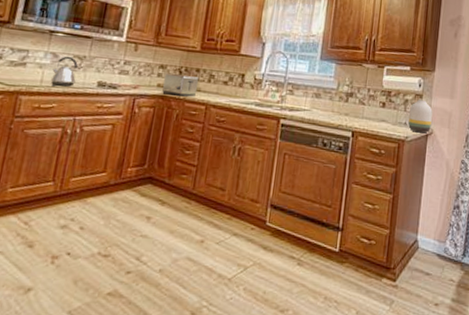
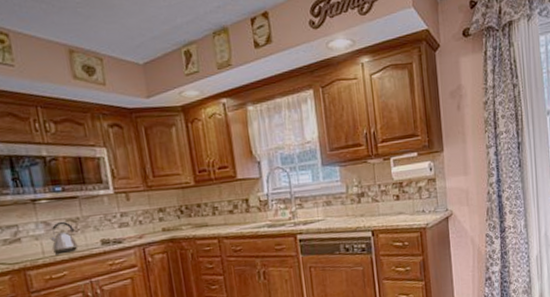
toaster: present [162,73,200,97] -> none [167,212,205,237]
vase: present [408,99,433,133] -> none [425,183,450,217]

